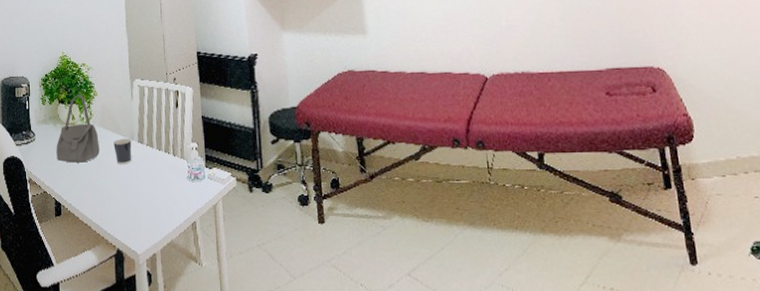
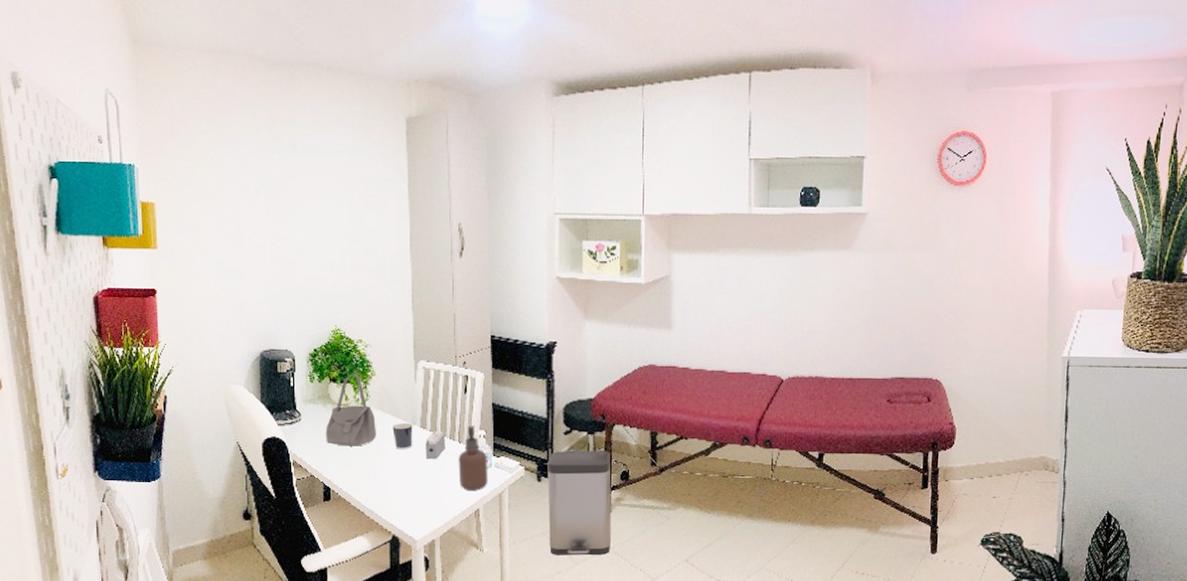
battery: none [143,144,162,172] -> present [425,430,446,459]
soap dispenser: none [173,138,203,203] -> present [458,425,488,490]
pedal bin: none [257,158,328,269] -> present [547,450,612,556]

